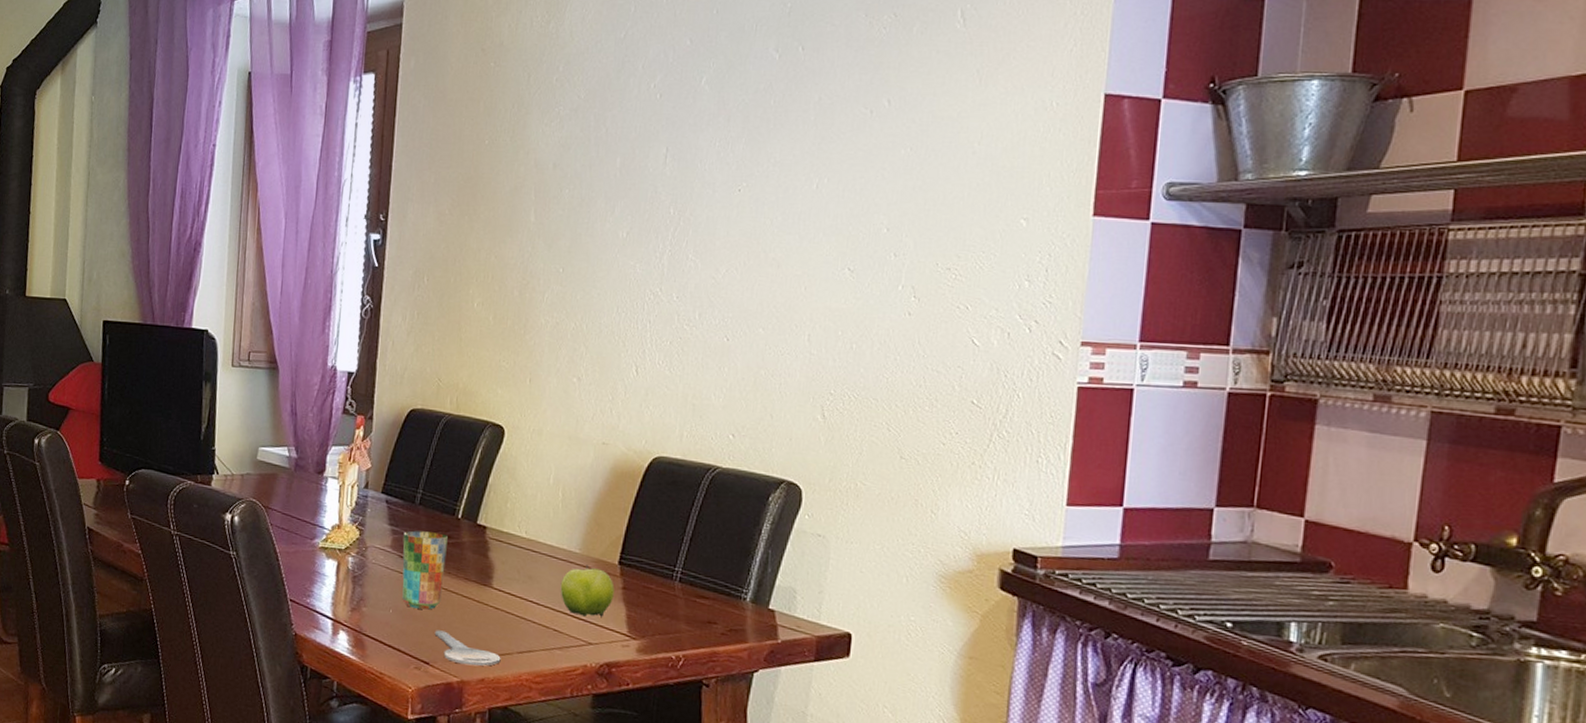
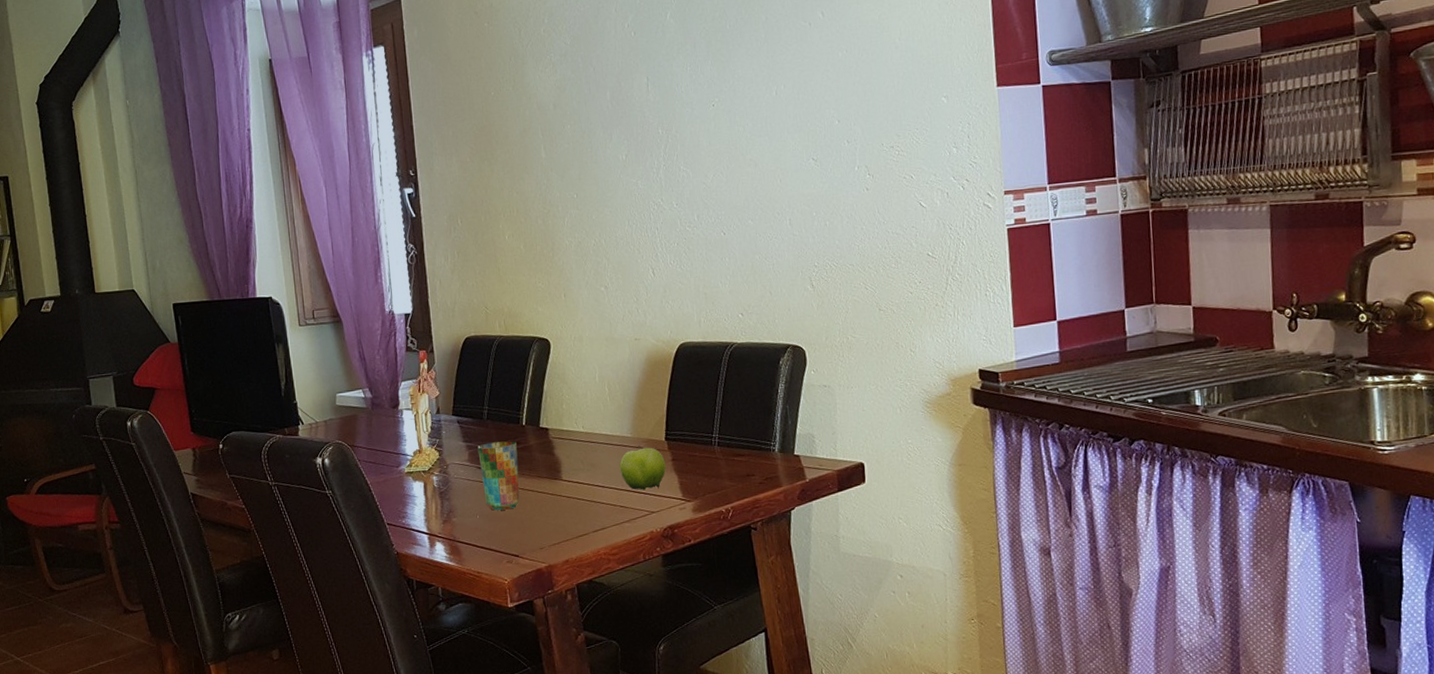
key: present [434,630,501,666] -> none [519,525,580,551]

